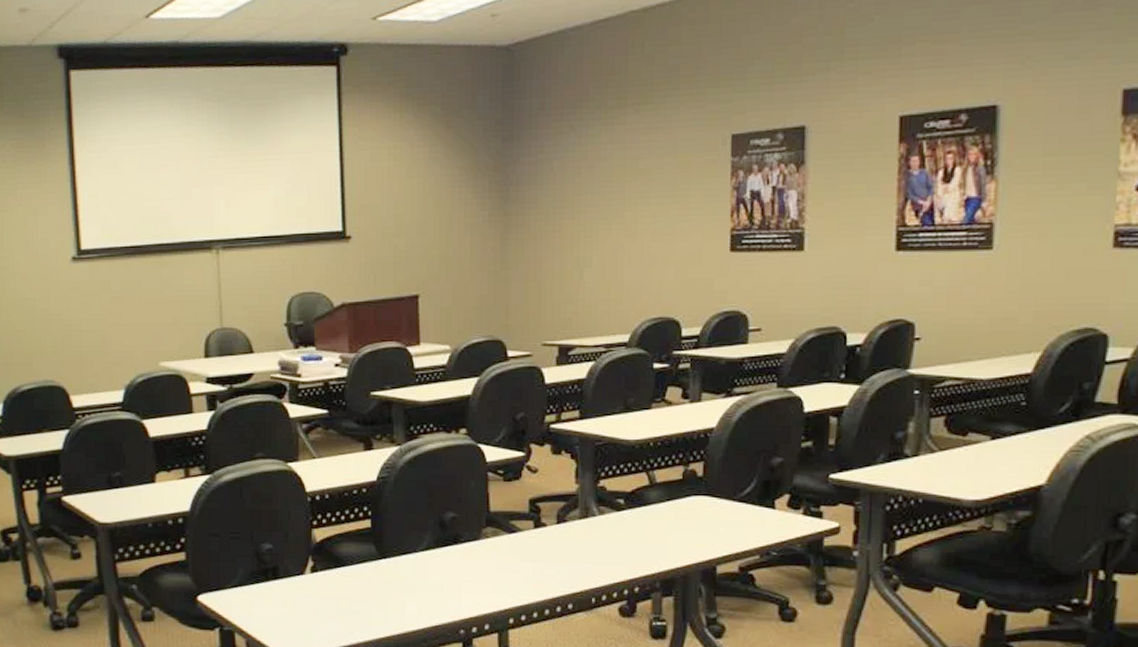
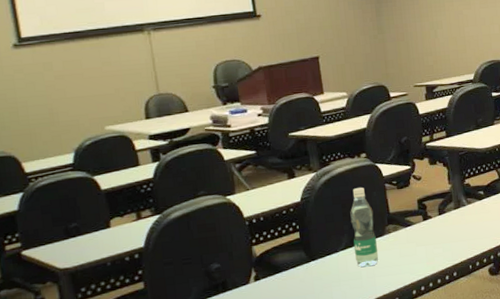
bottle: none [437,472,469,578] -> present [350,187,379,268]

